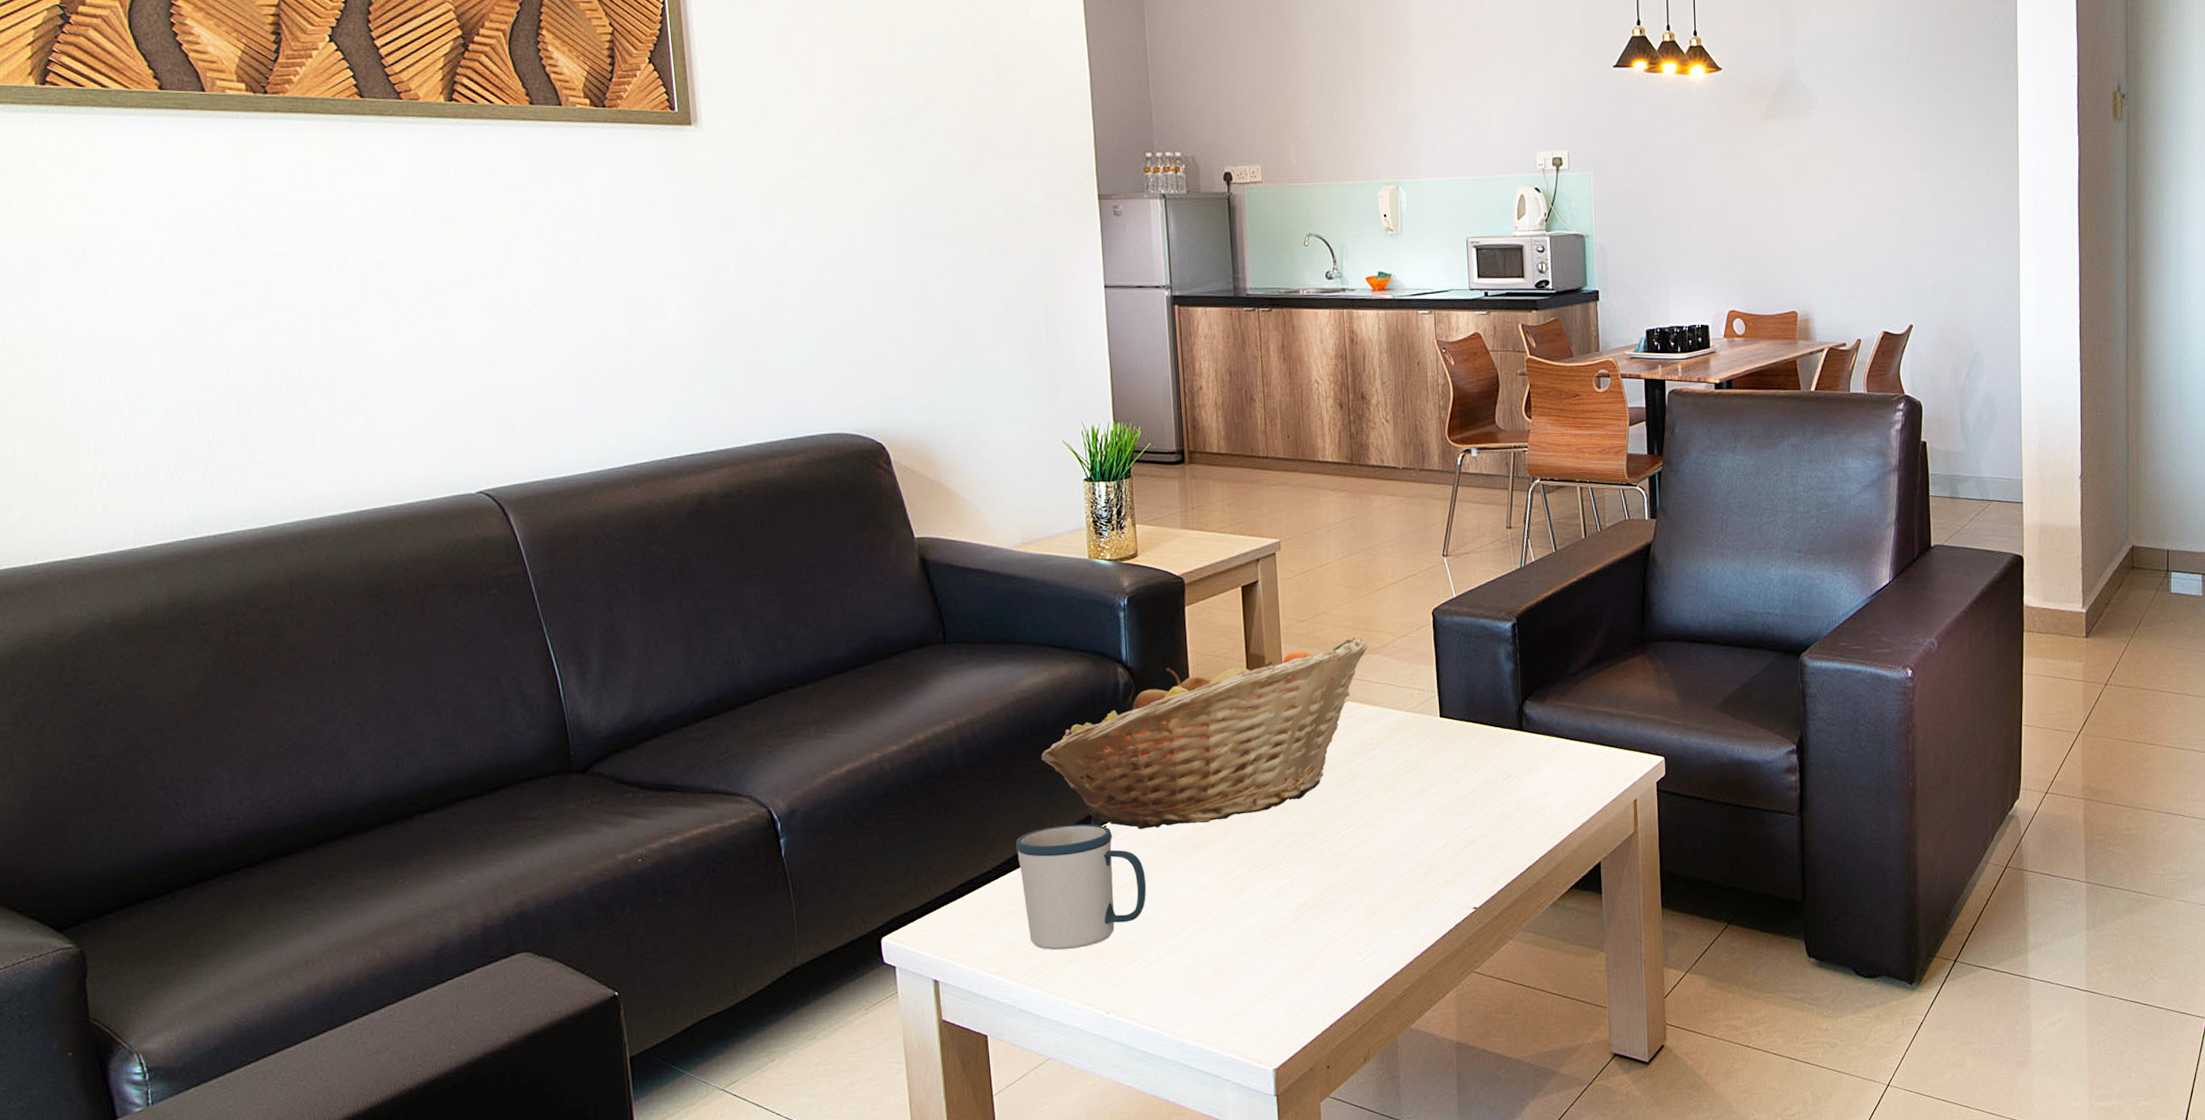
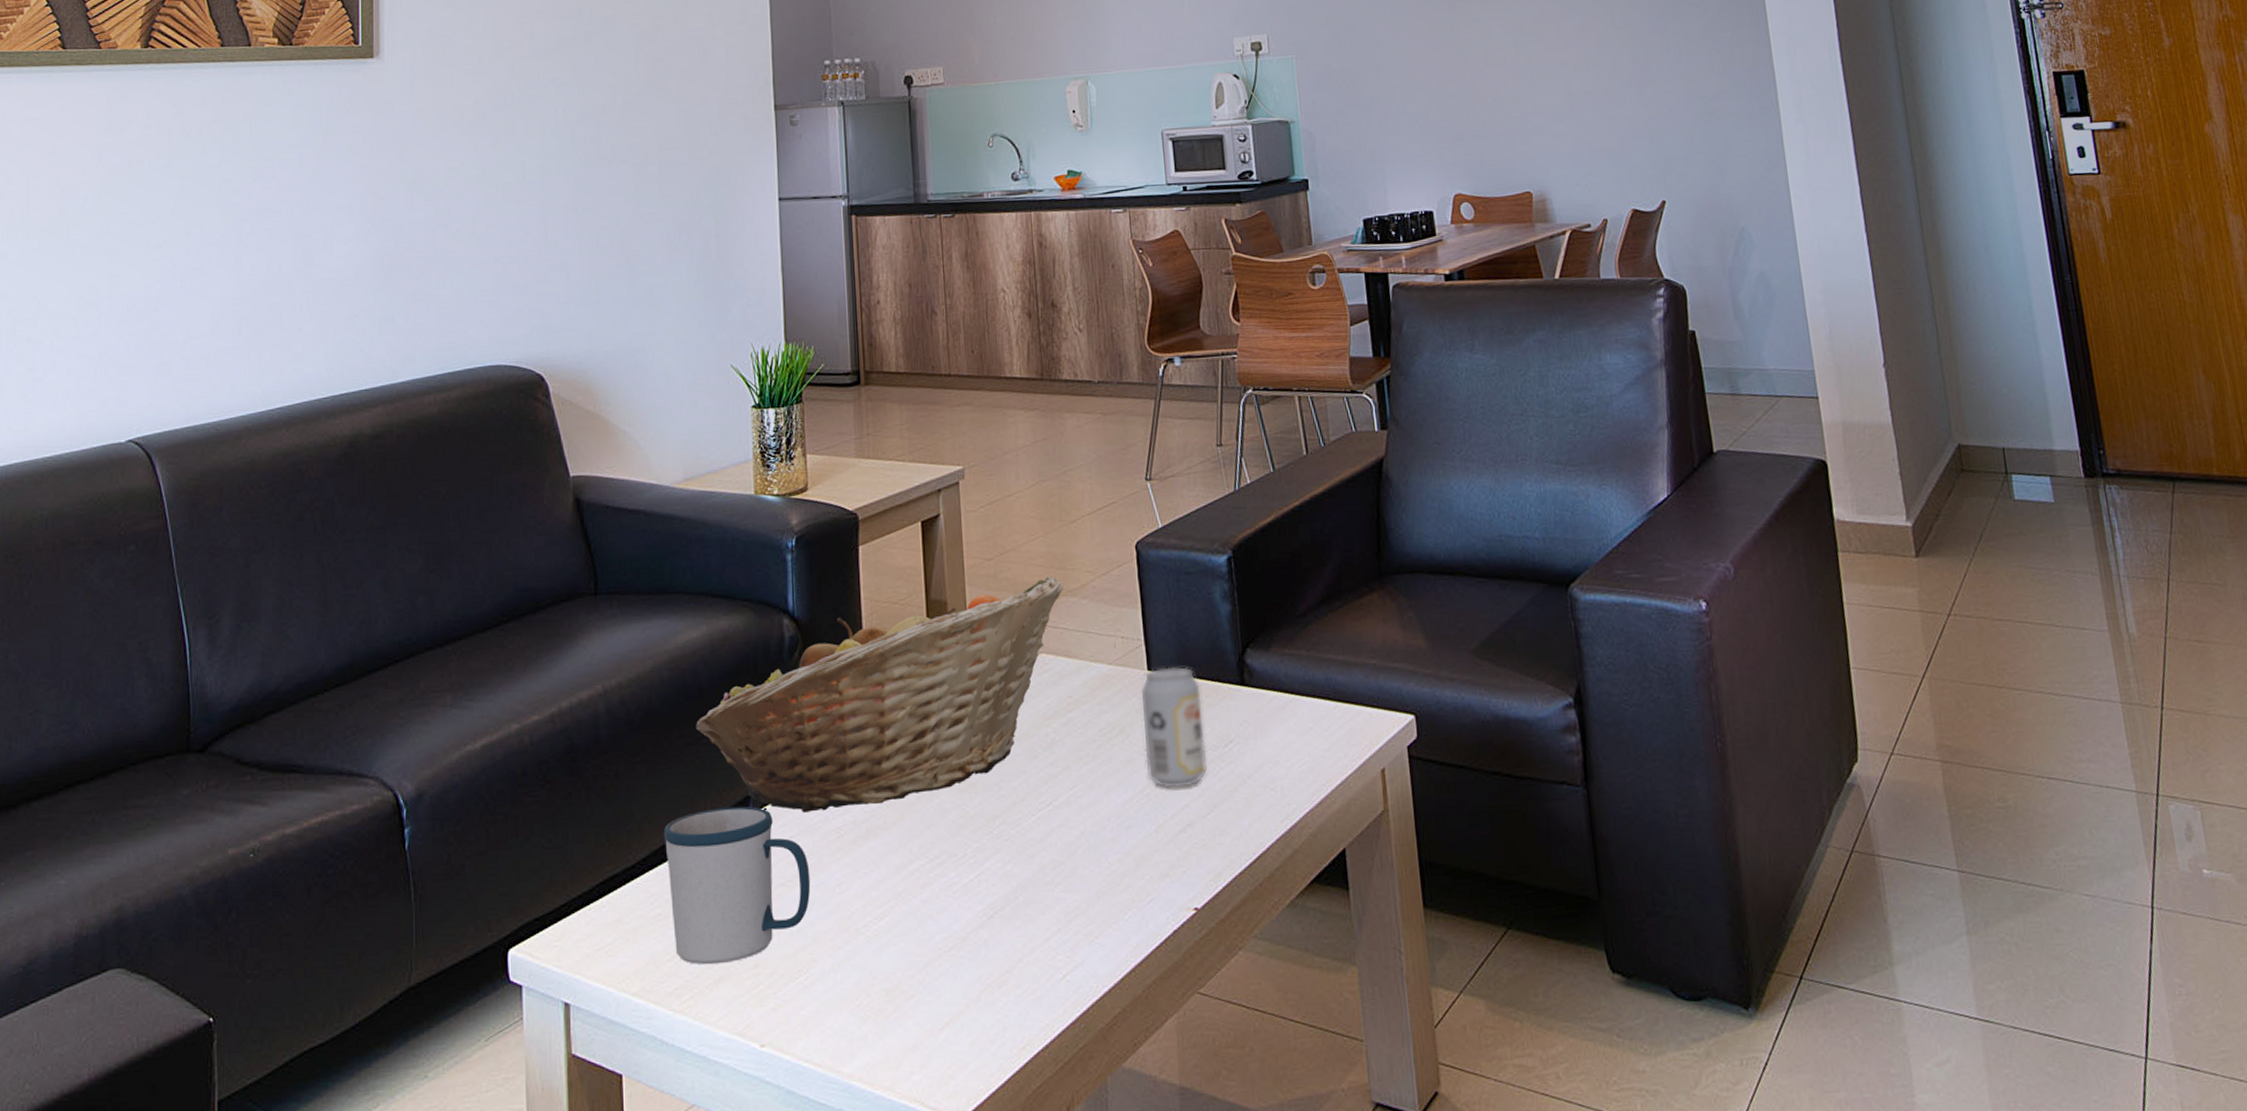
beverage can: none [1434,714,1488,813] -> present [1142,667,1207,788]

